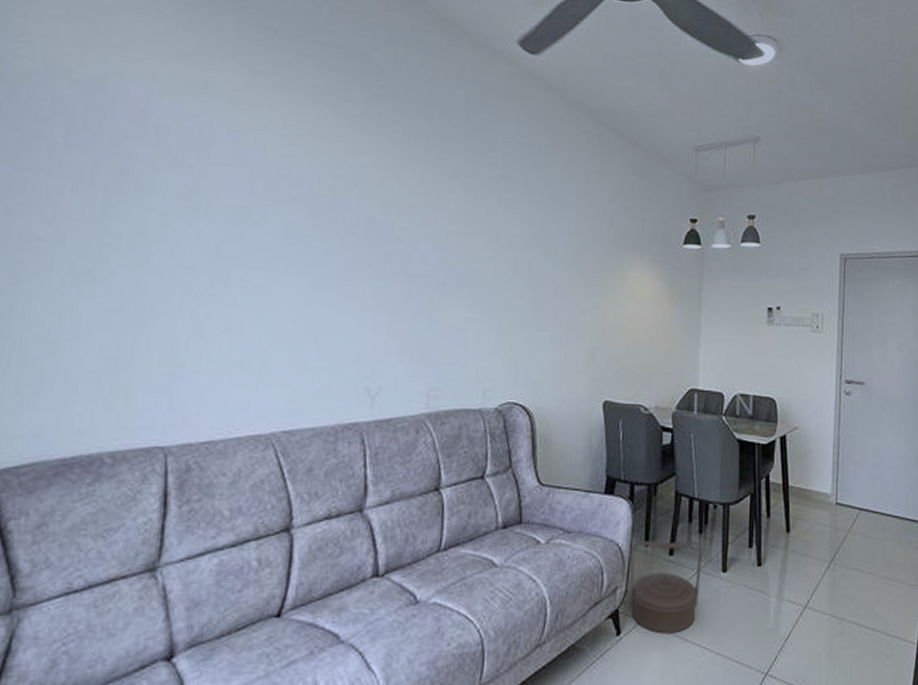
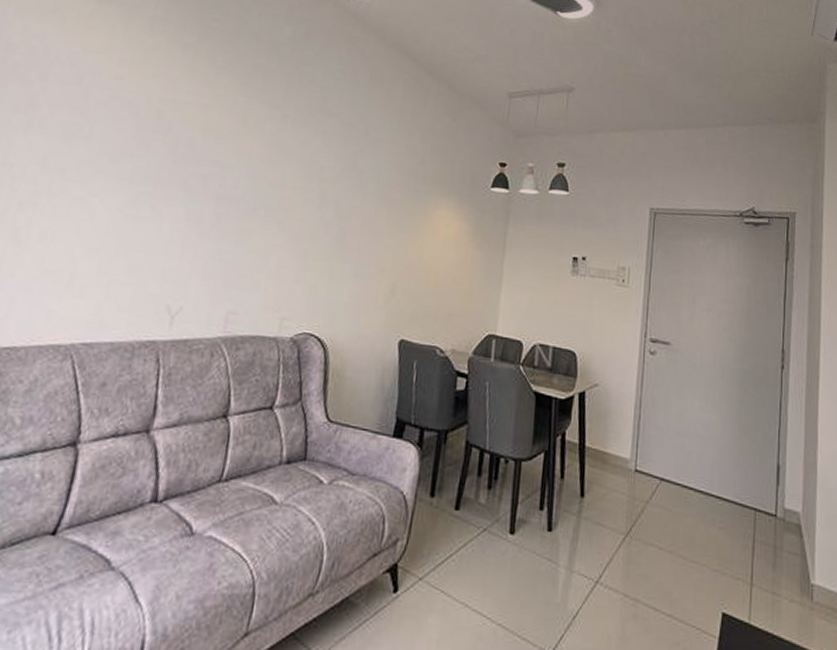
basket: present [629,540,702,634] -> none [409,490,490,597]

